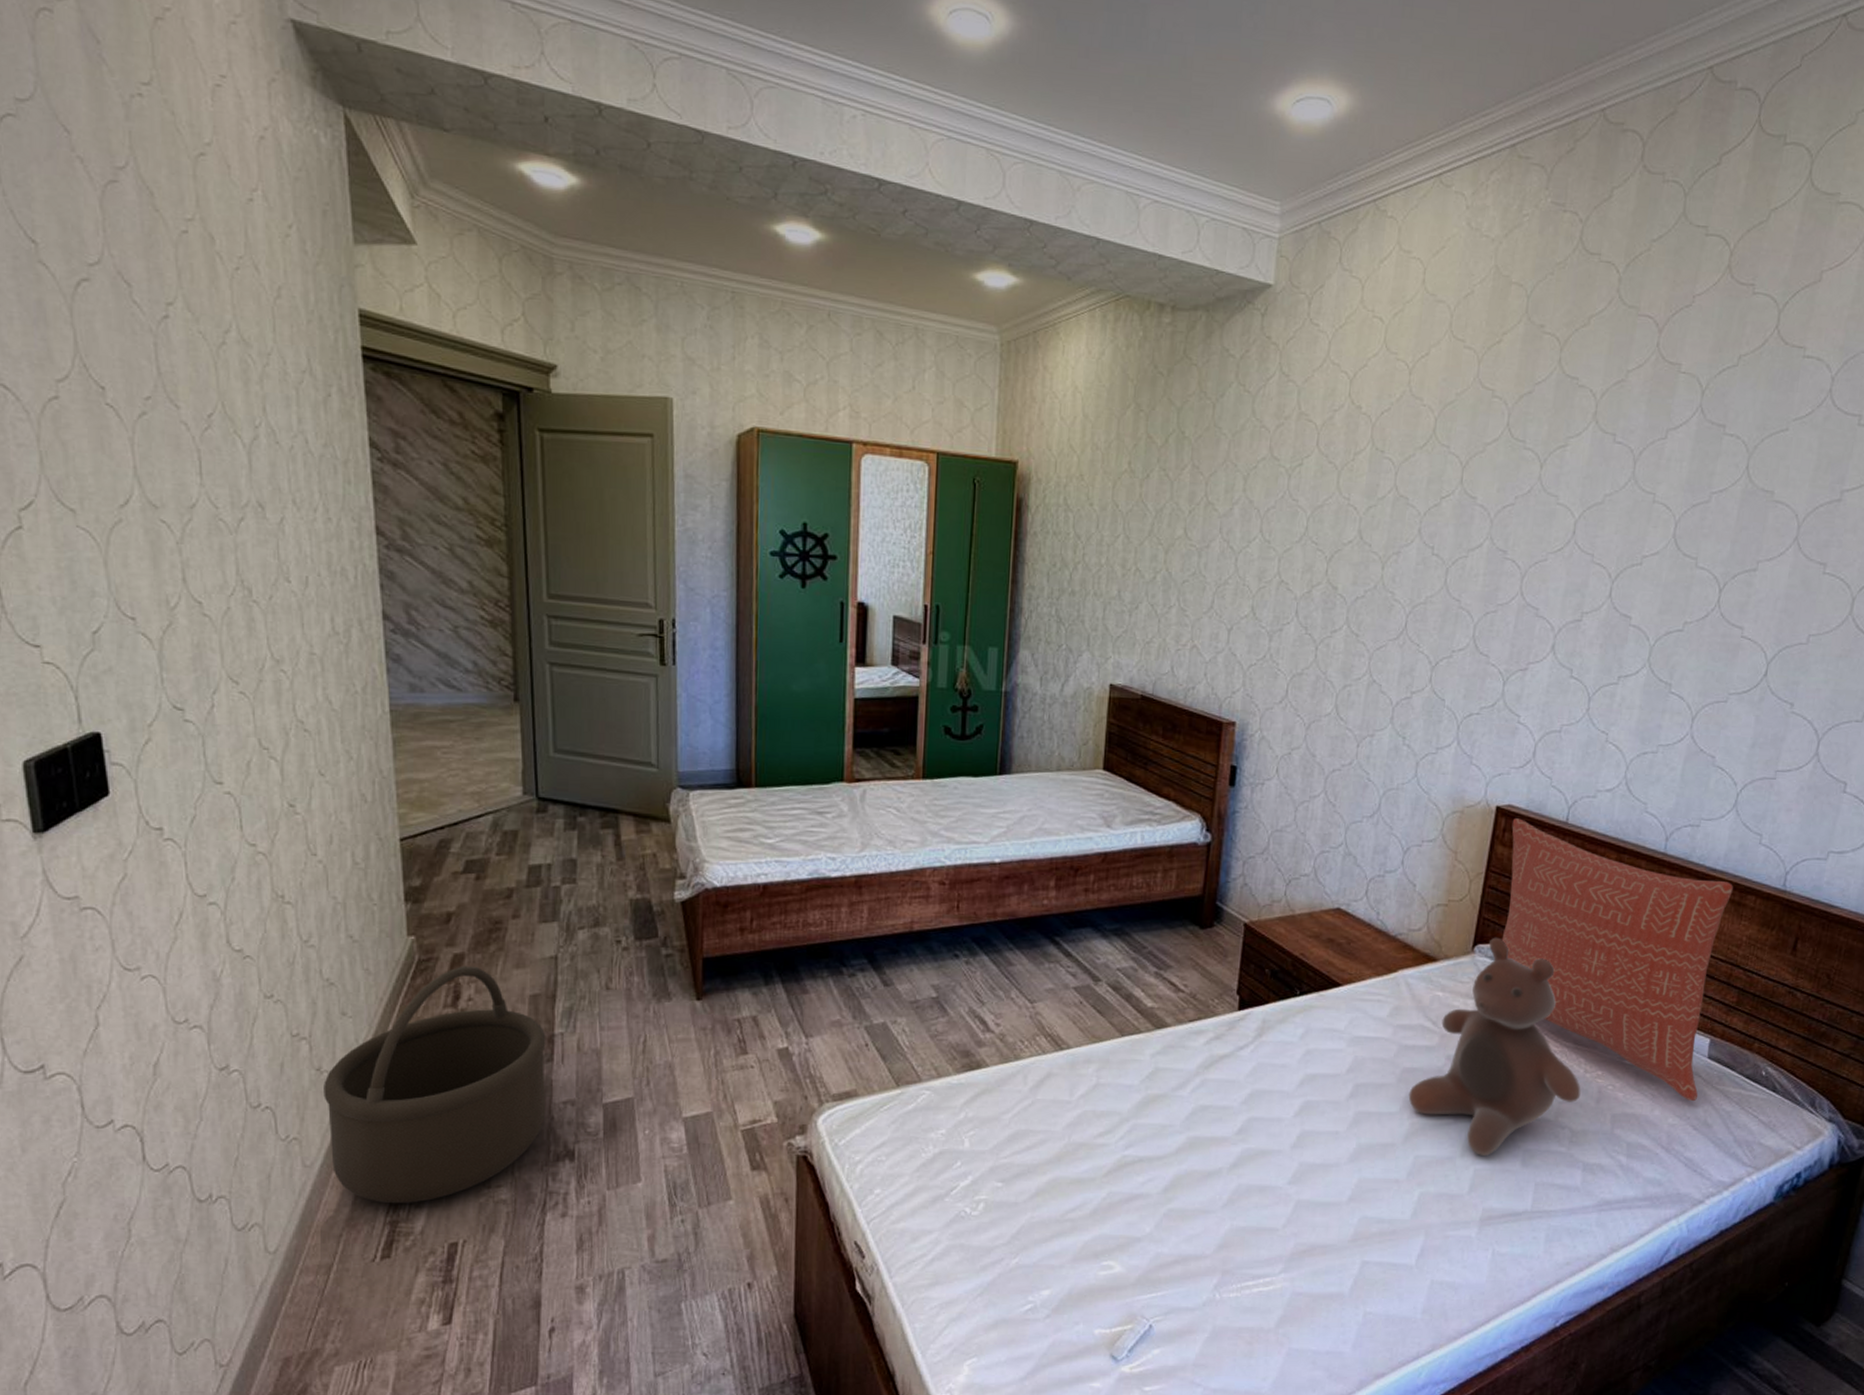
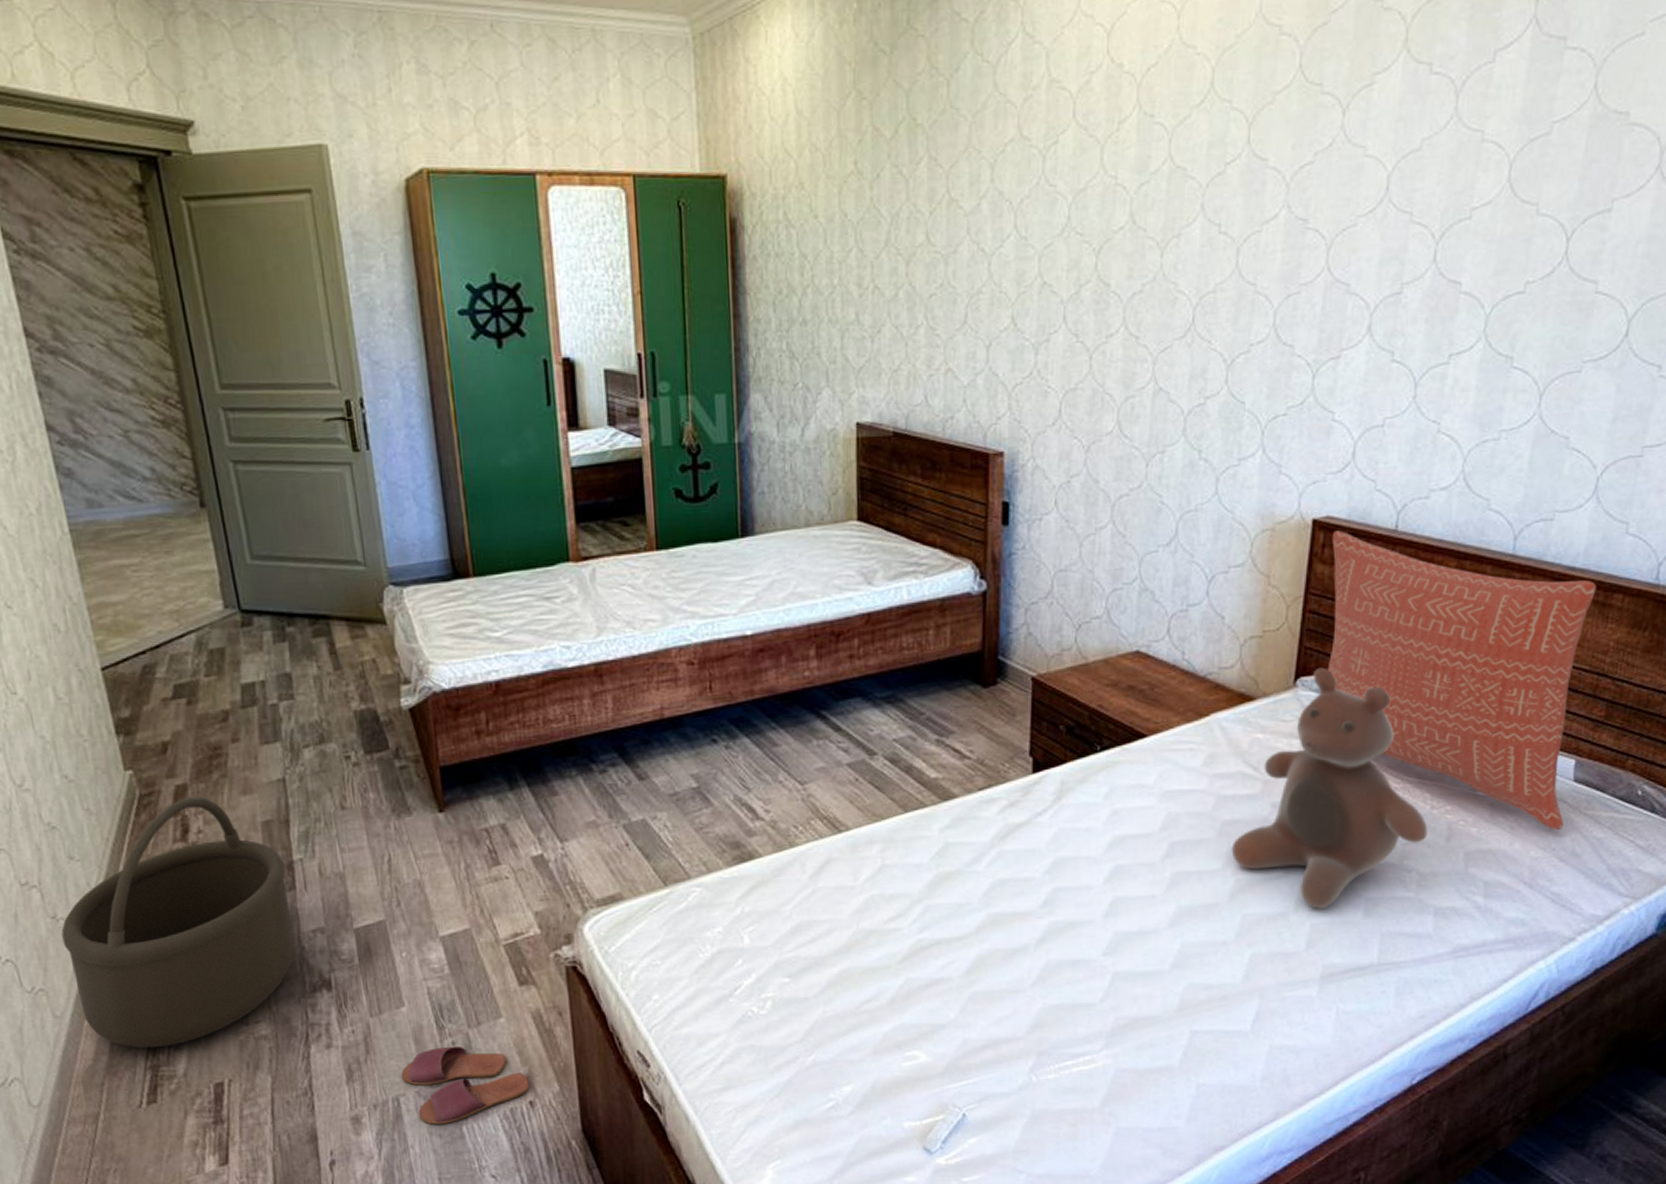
slippers: none [629,1223,749,1299] -> present [401,1046,529,1125]

